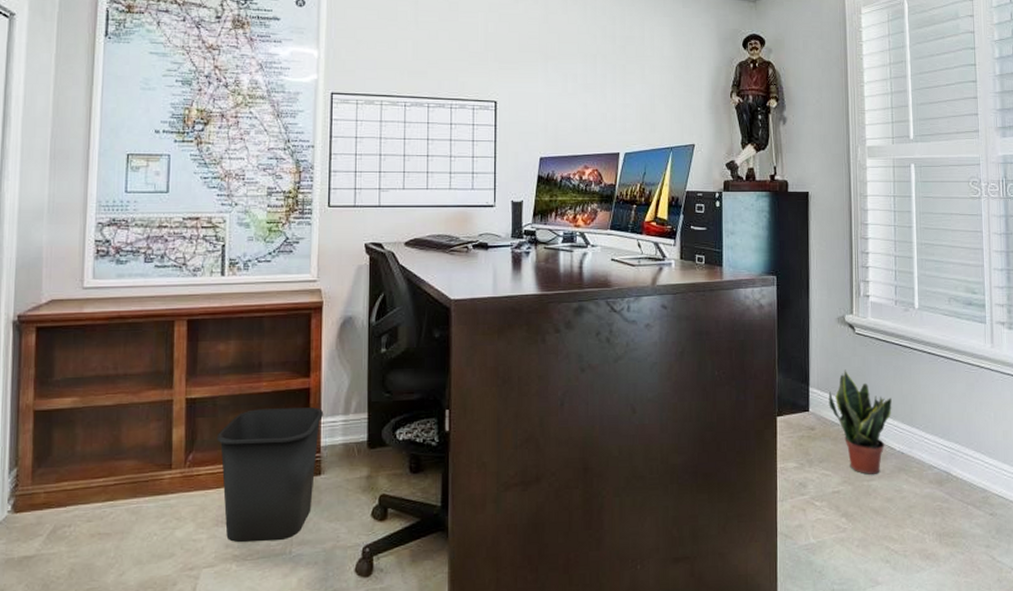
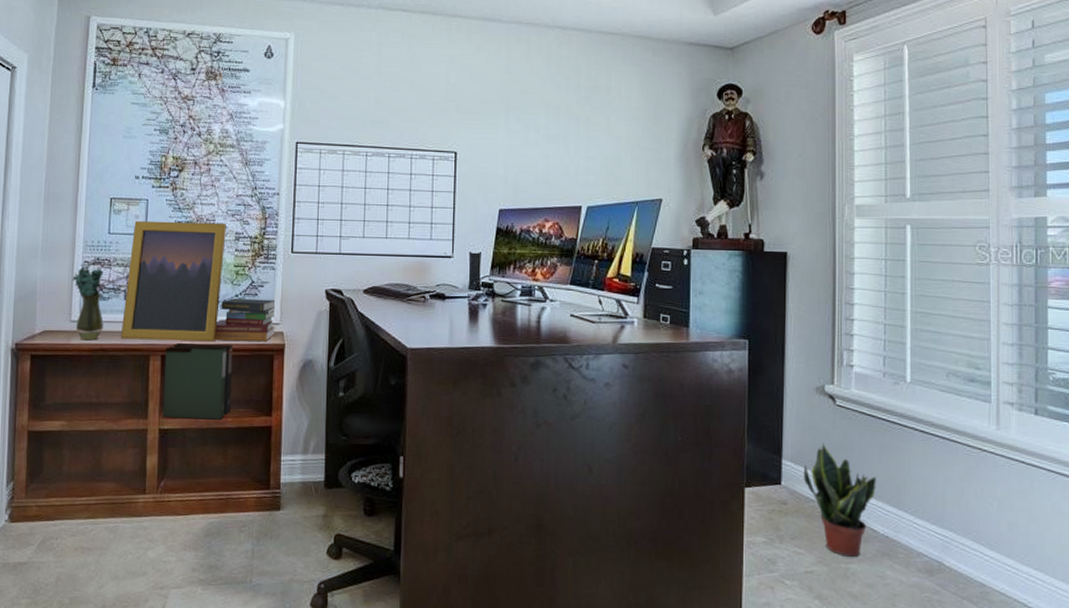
vase: none [84,227,121,308] -> present [72,265,104,341]
picture frame: none [140,177,258,305] -> present [120,220,227,342]
binder: none [190,304,267,387] -> present [163,342,233,420]
waste bin: present [216,406,323,542] -> none [185,442,283,569]
books: none [246,256,312,300] -> present [214,298,275,341]

